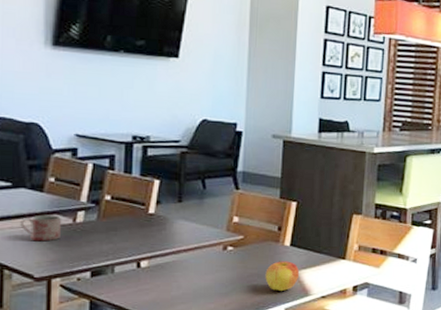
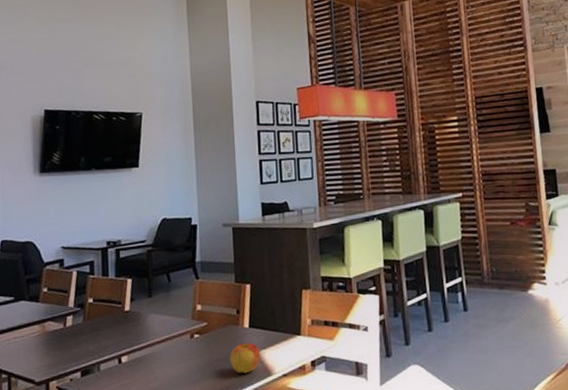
mug: present [20,215,62,242] -> none [22,322,55,348]

